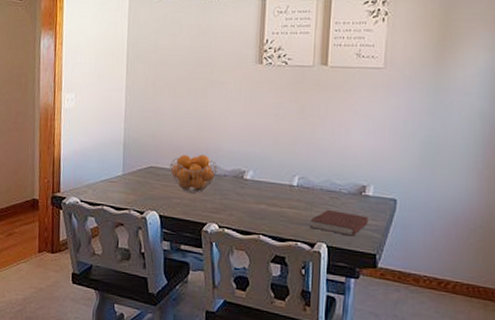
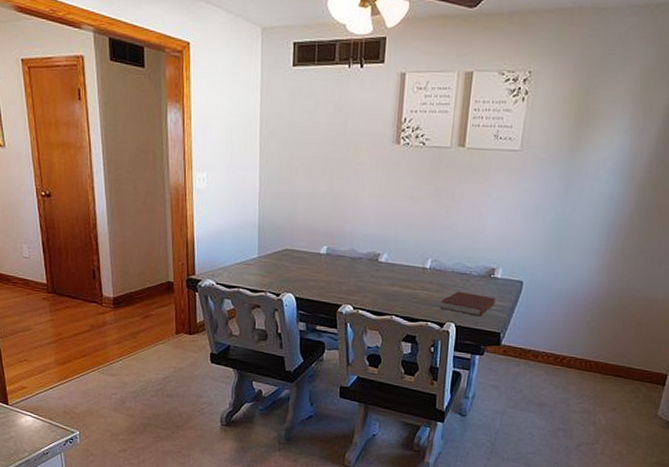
fruit basket: present [169,155,218,193] -> none [304,237,353,275]

